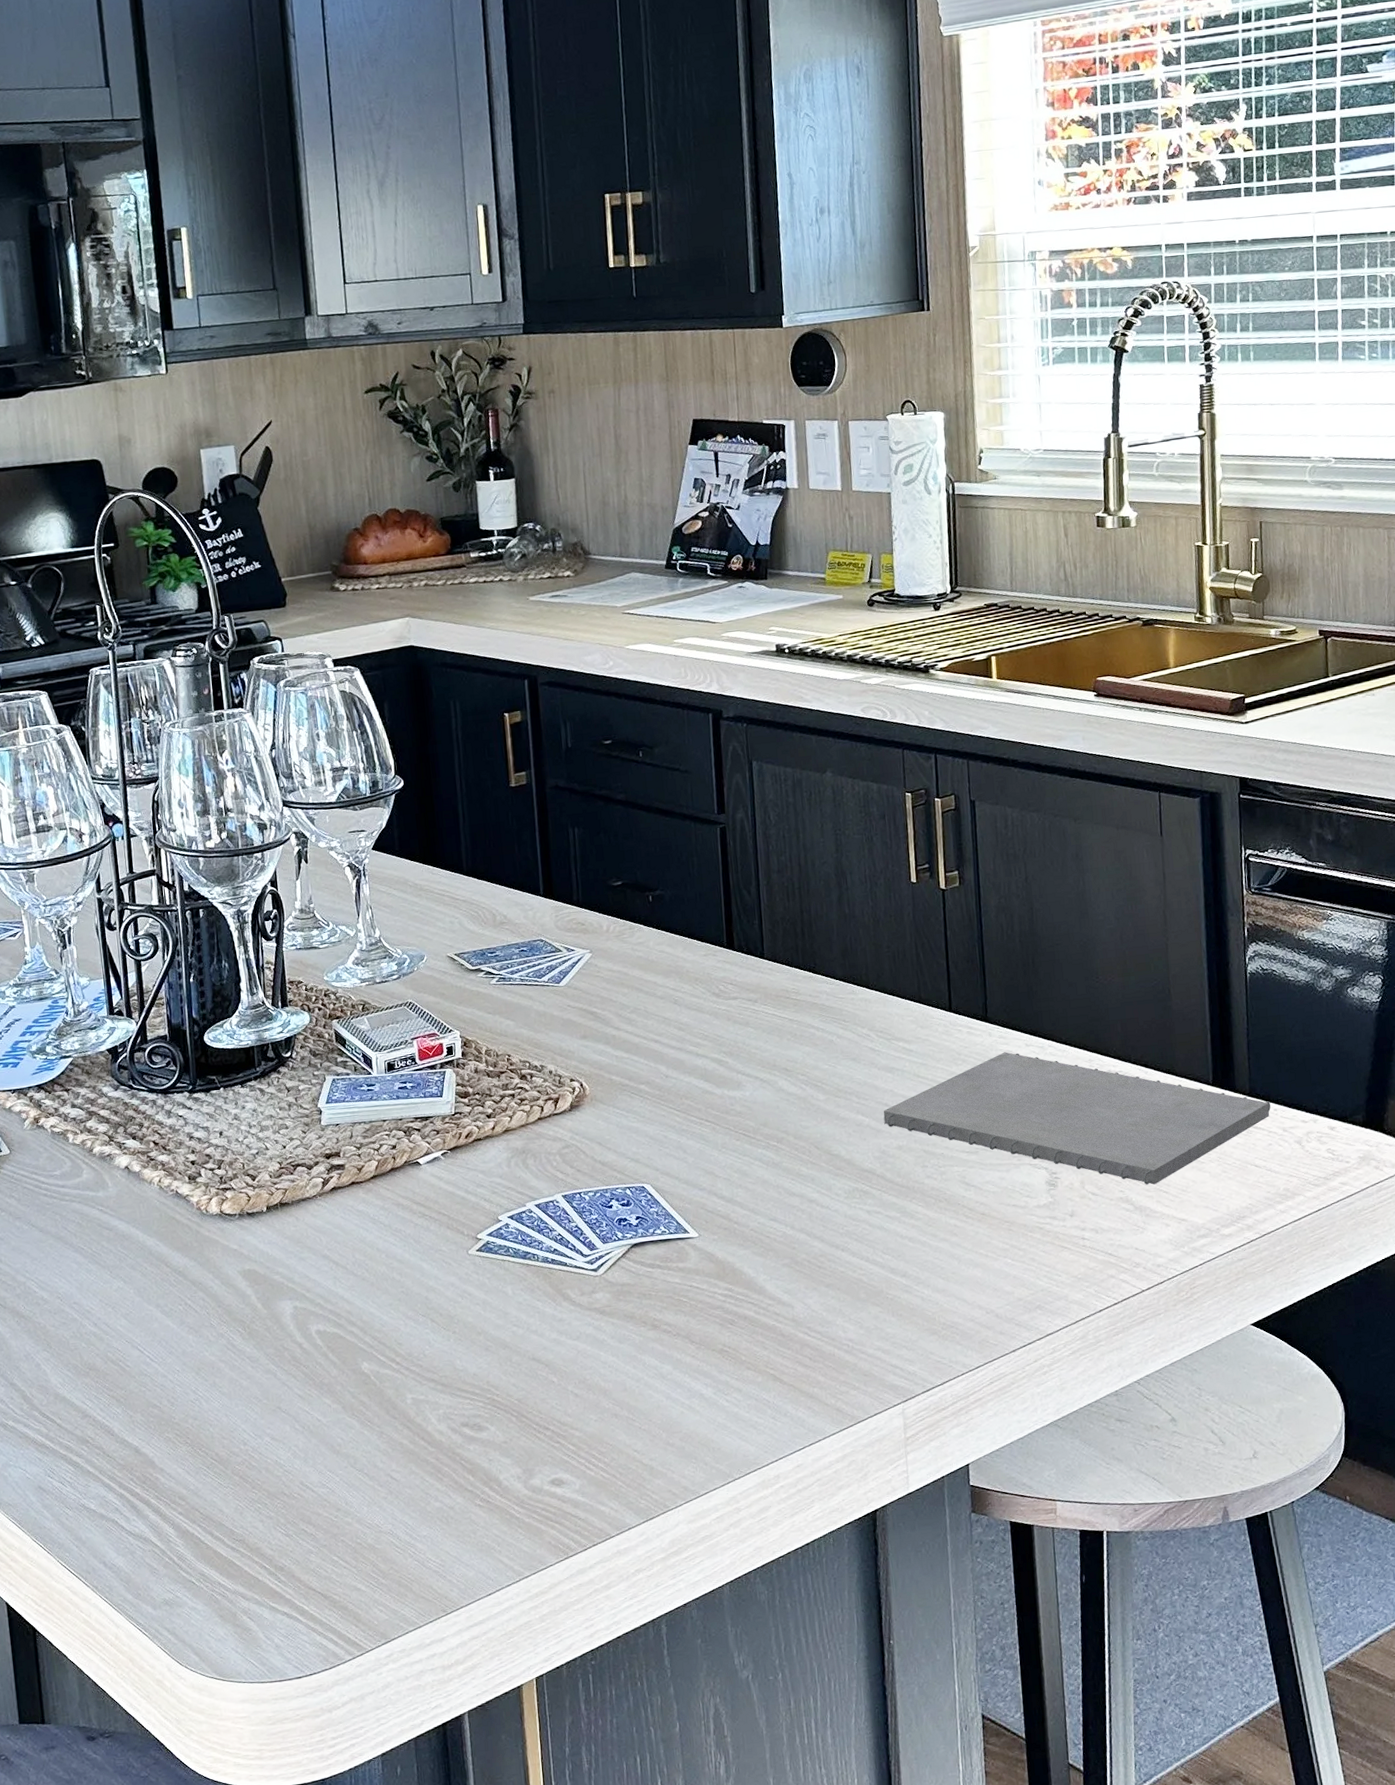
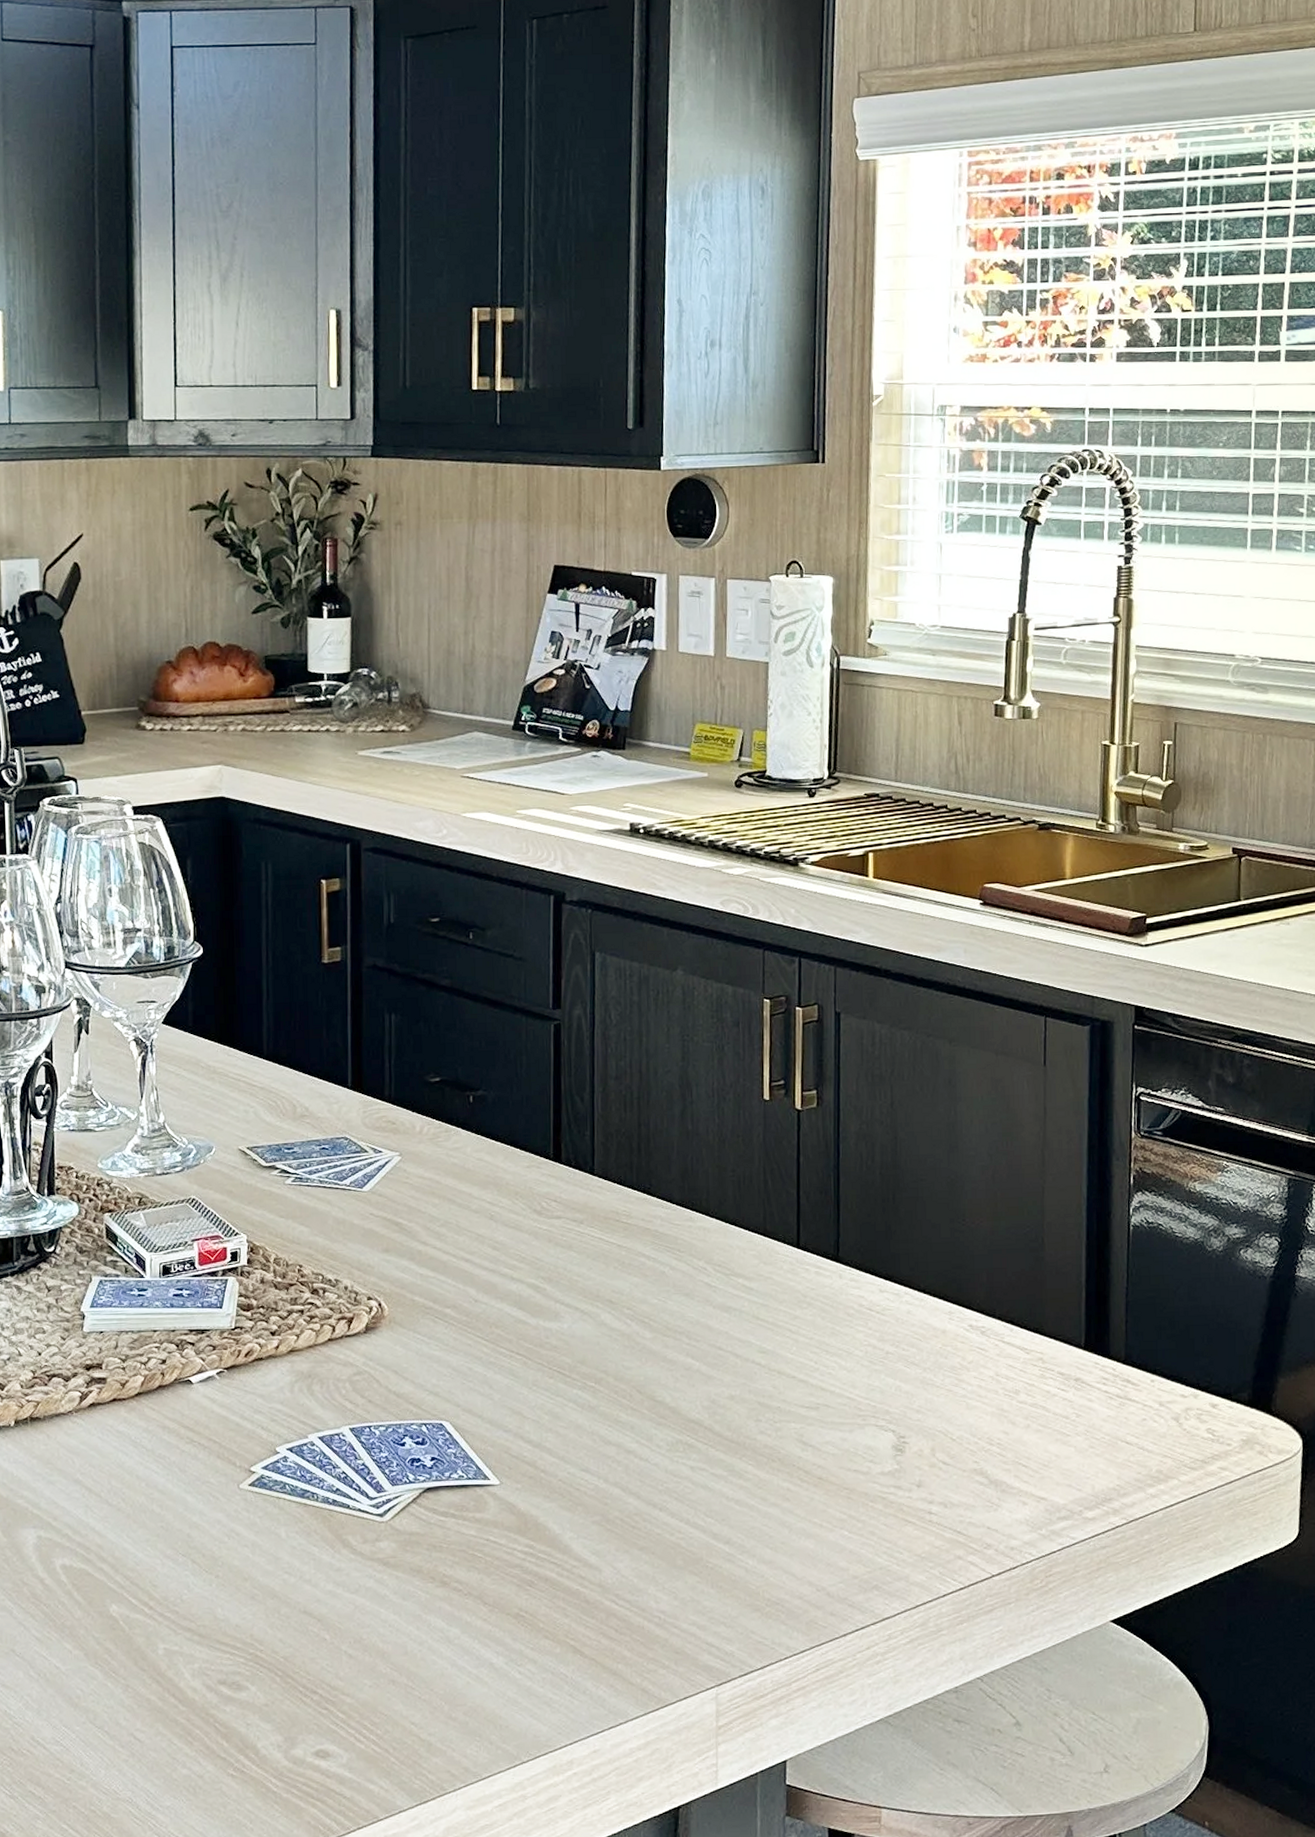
notepad: present [883,1052,1271,1185] -> none [716,1297,1148,1457]

